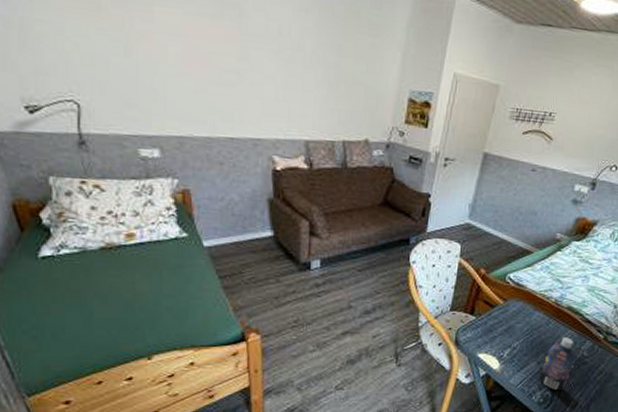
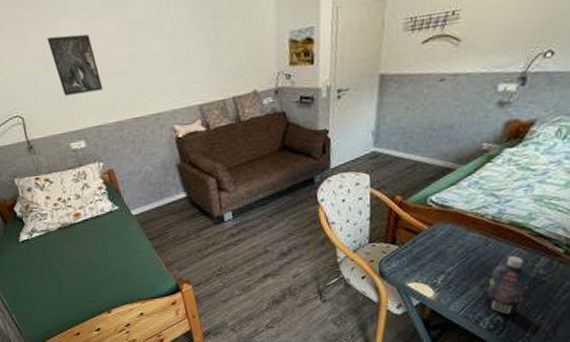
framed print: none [134,19,196,98] -> present [46,34,104,96]

